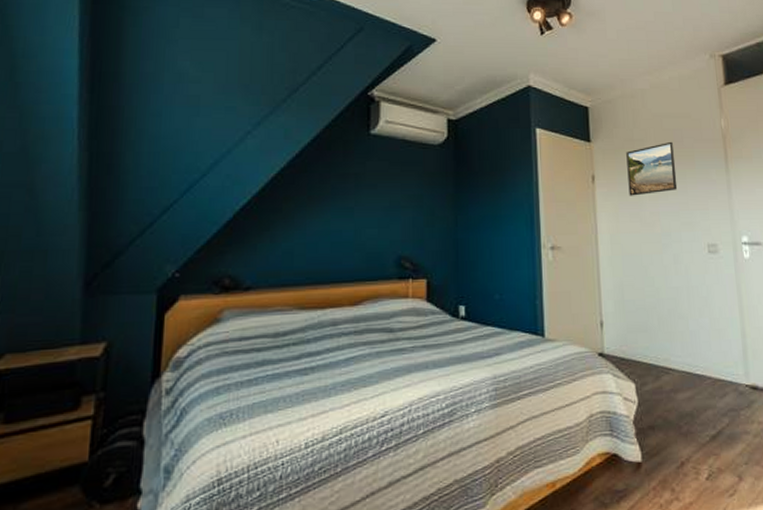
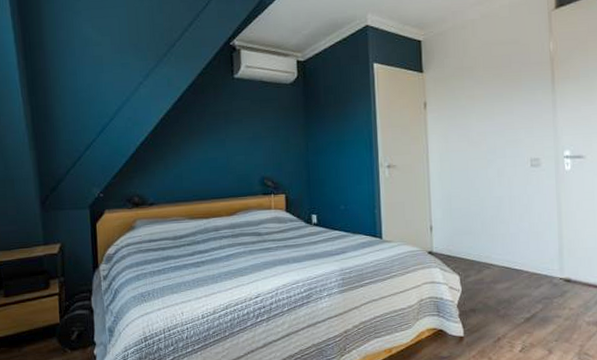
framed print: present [626,141,678,196] -> none [456,67,504,119]

